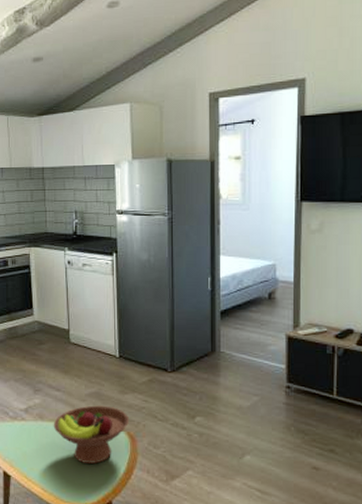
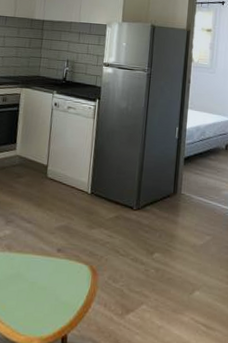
fruit bowl: present [53,405,129,464] -> none [19,238,93,296]

